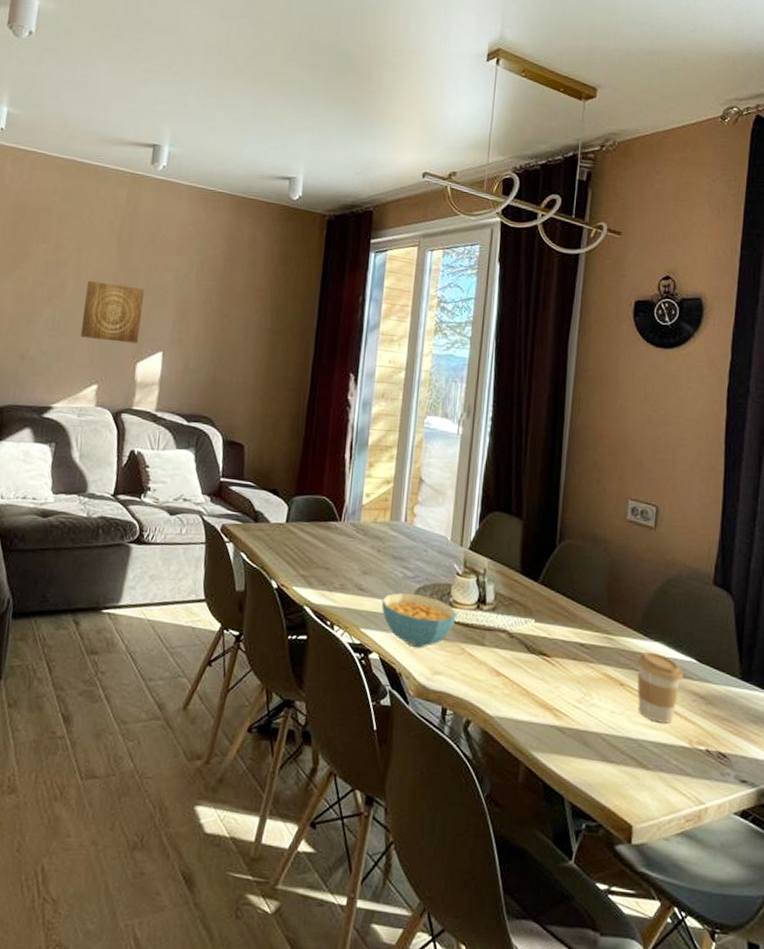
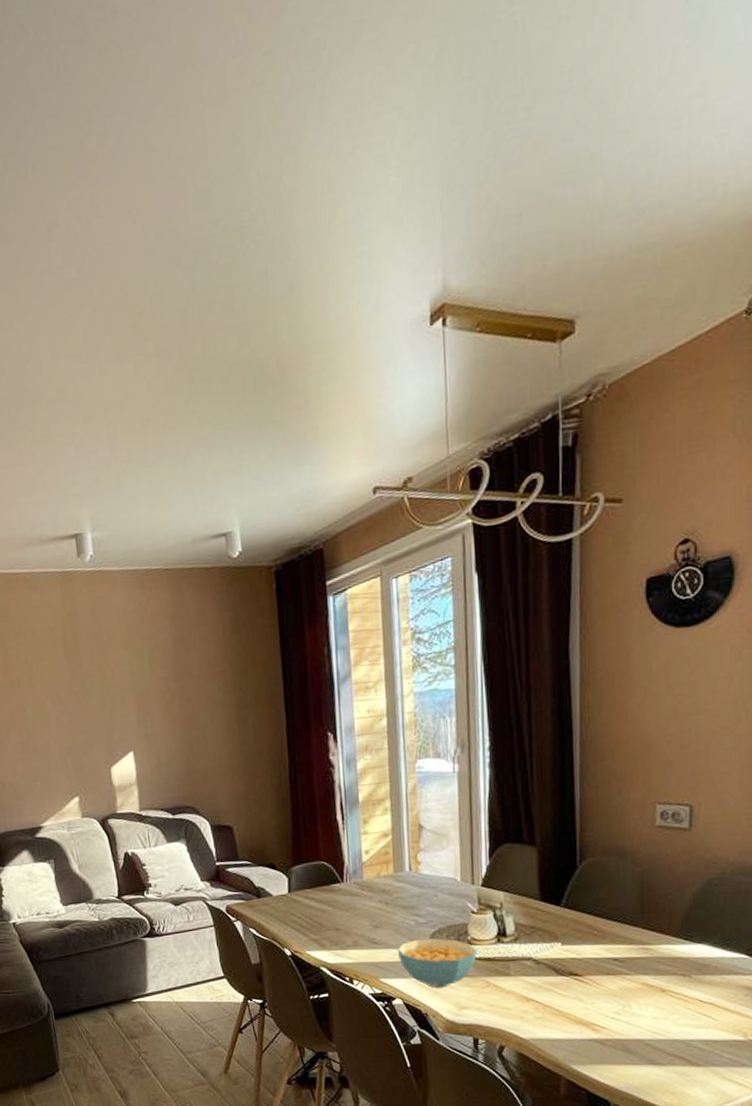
wall art: present [80,281,145,344] -> none [44,692,108,754]
coffee cup: present [637,651,683,724] -> none [679,954,733,1021]

